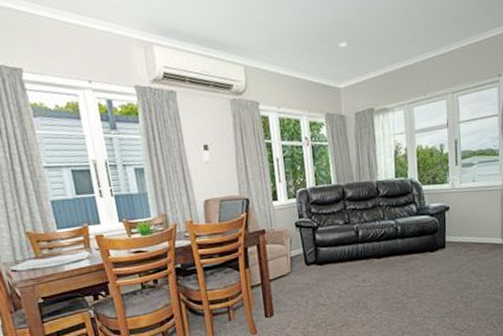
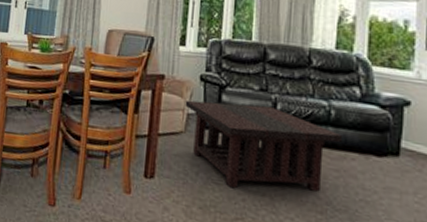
coffee table: none [287,235,407,305] -> present [185,100,342,192]

